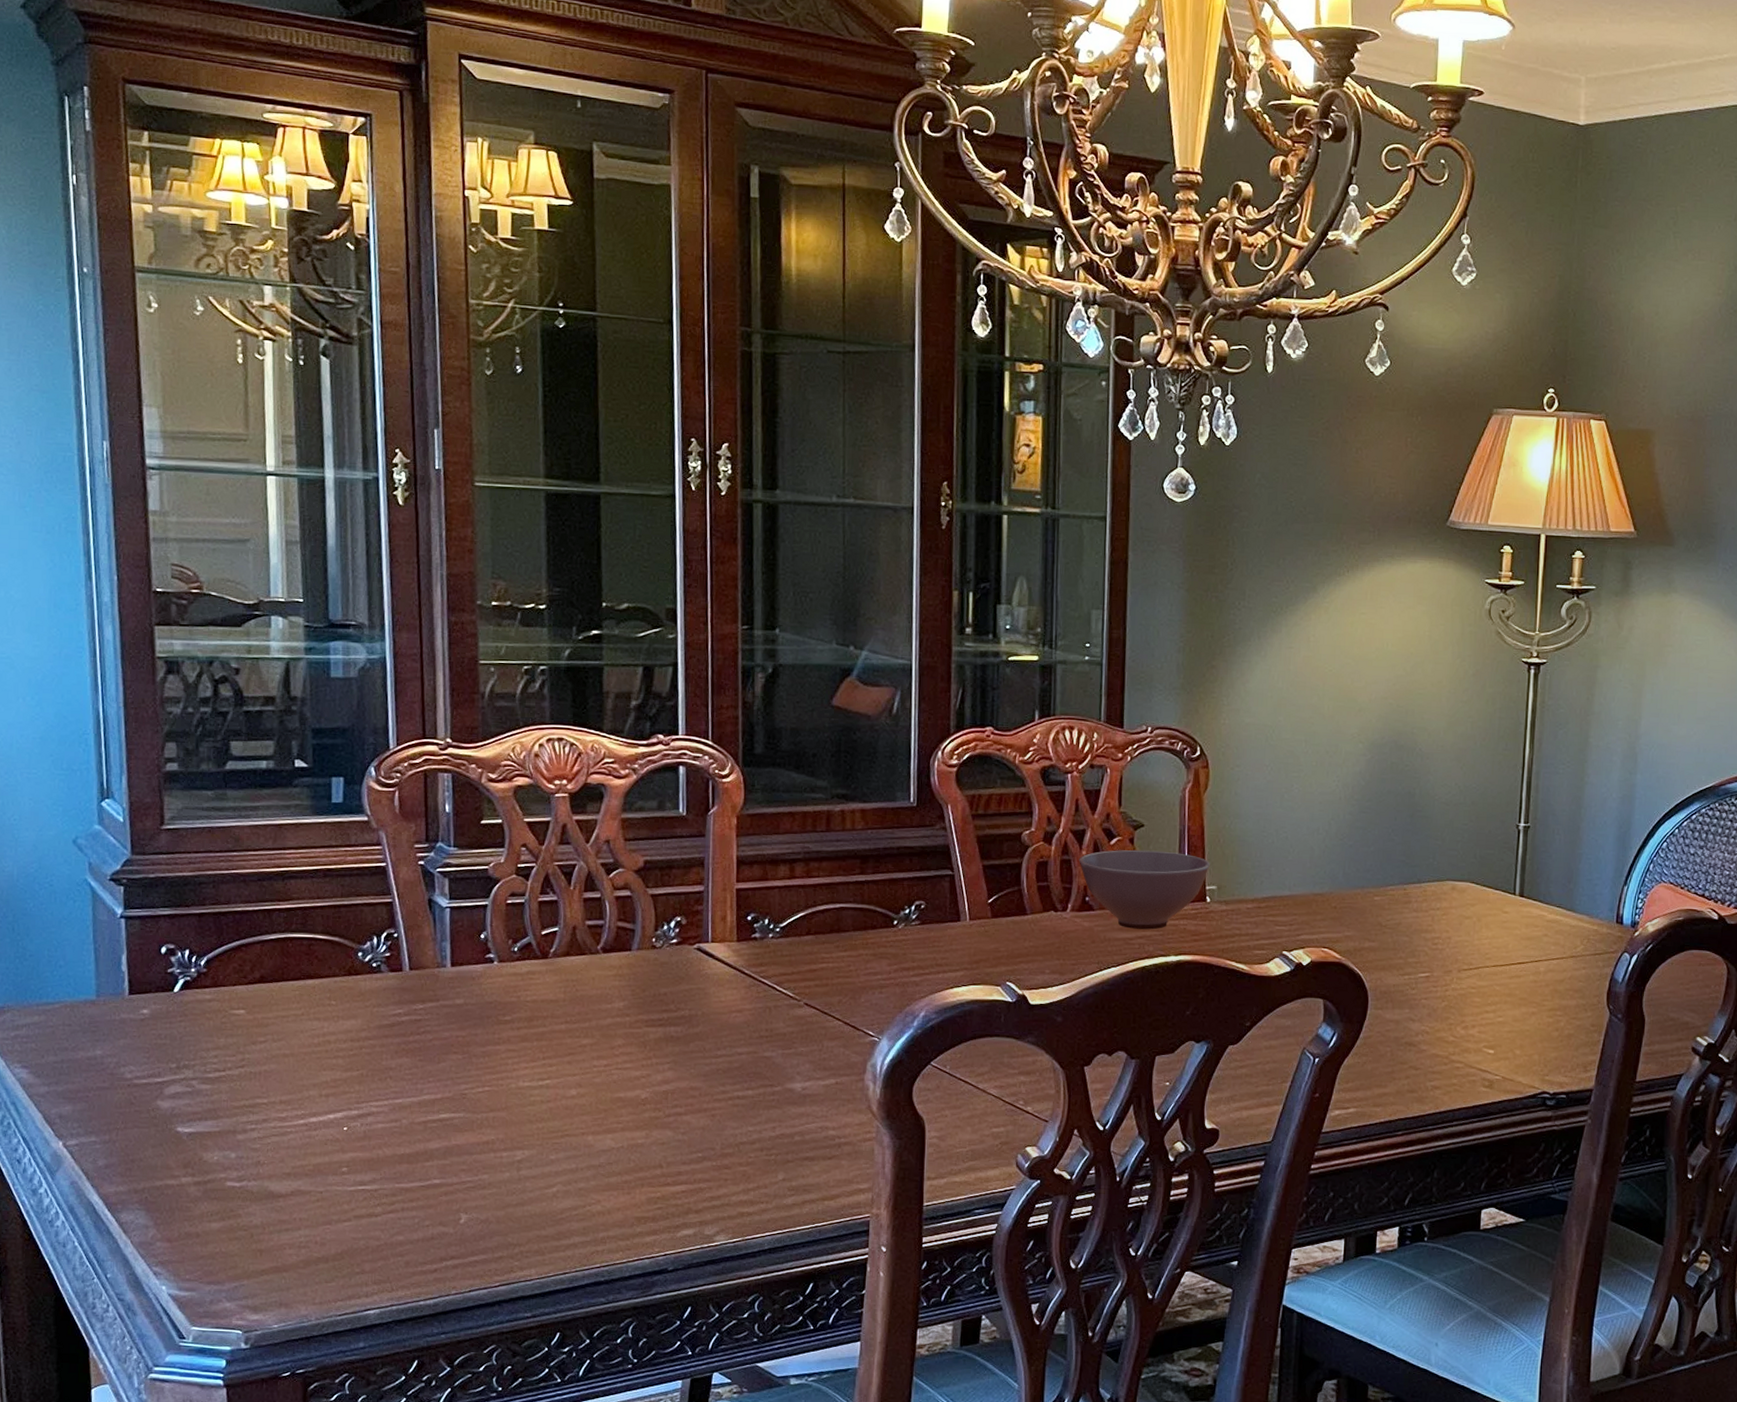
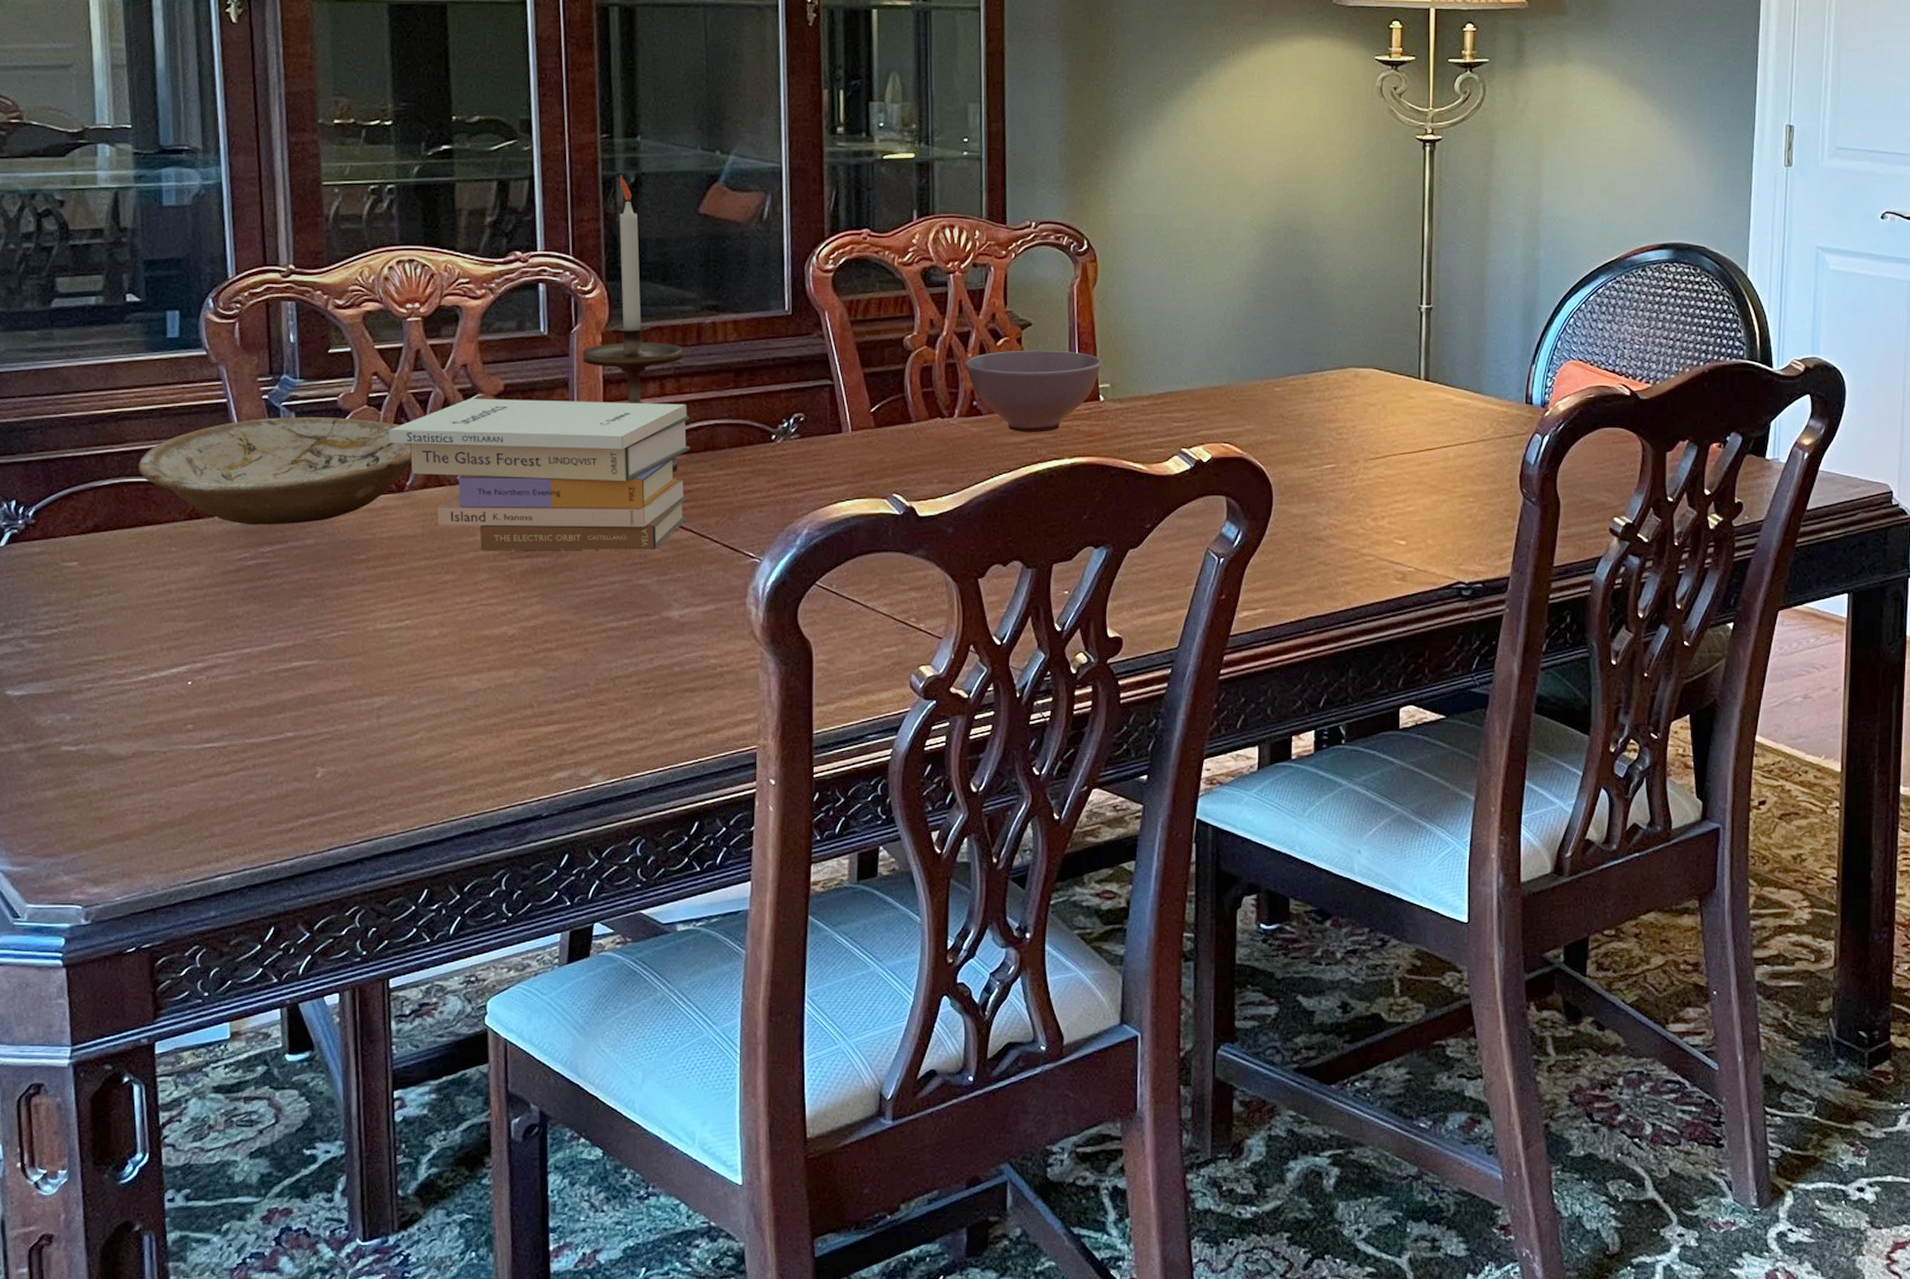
decorative plate: none [302,882,556,984] -> present [138,417,411,525]
books: none [535,872,817,1024] -> present [388,398,690,550]
candlestick: none [718,665,813,952] -> present [582,175,683,472]

